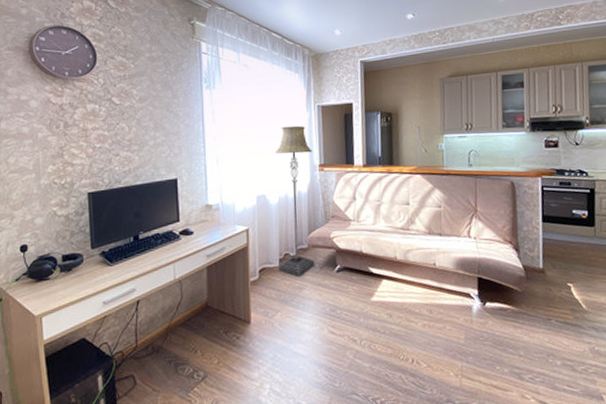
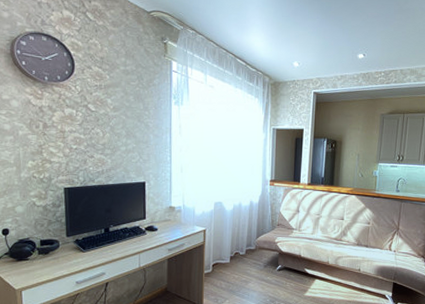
floor lamp: present [275,125,315,276] -> none [228,144,265,272]

